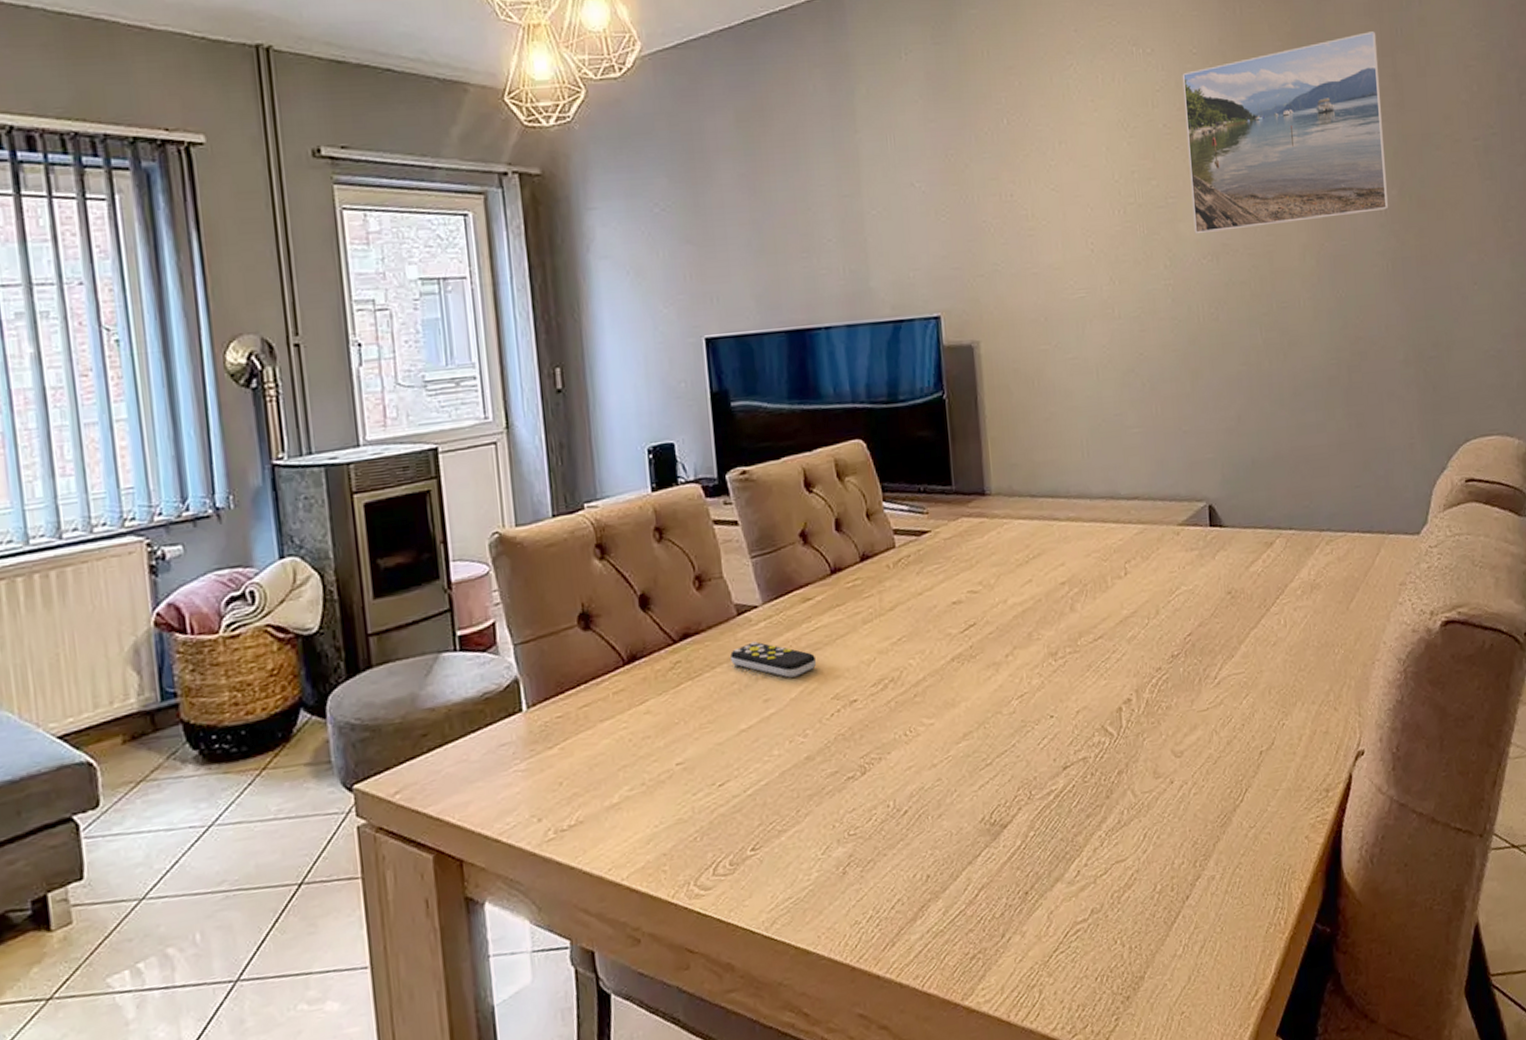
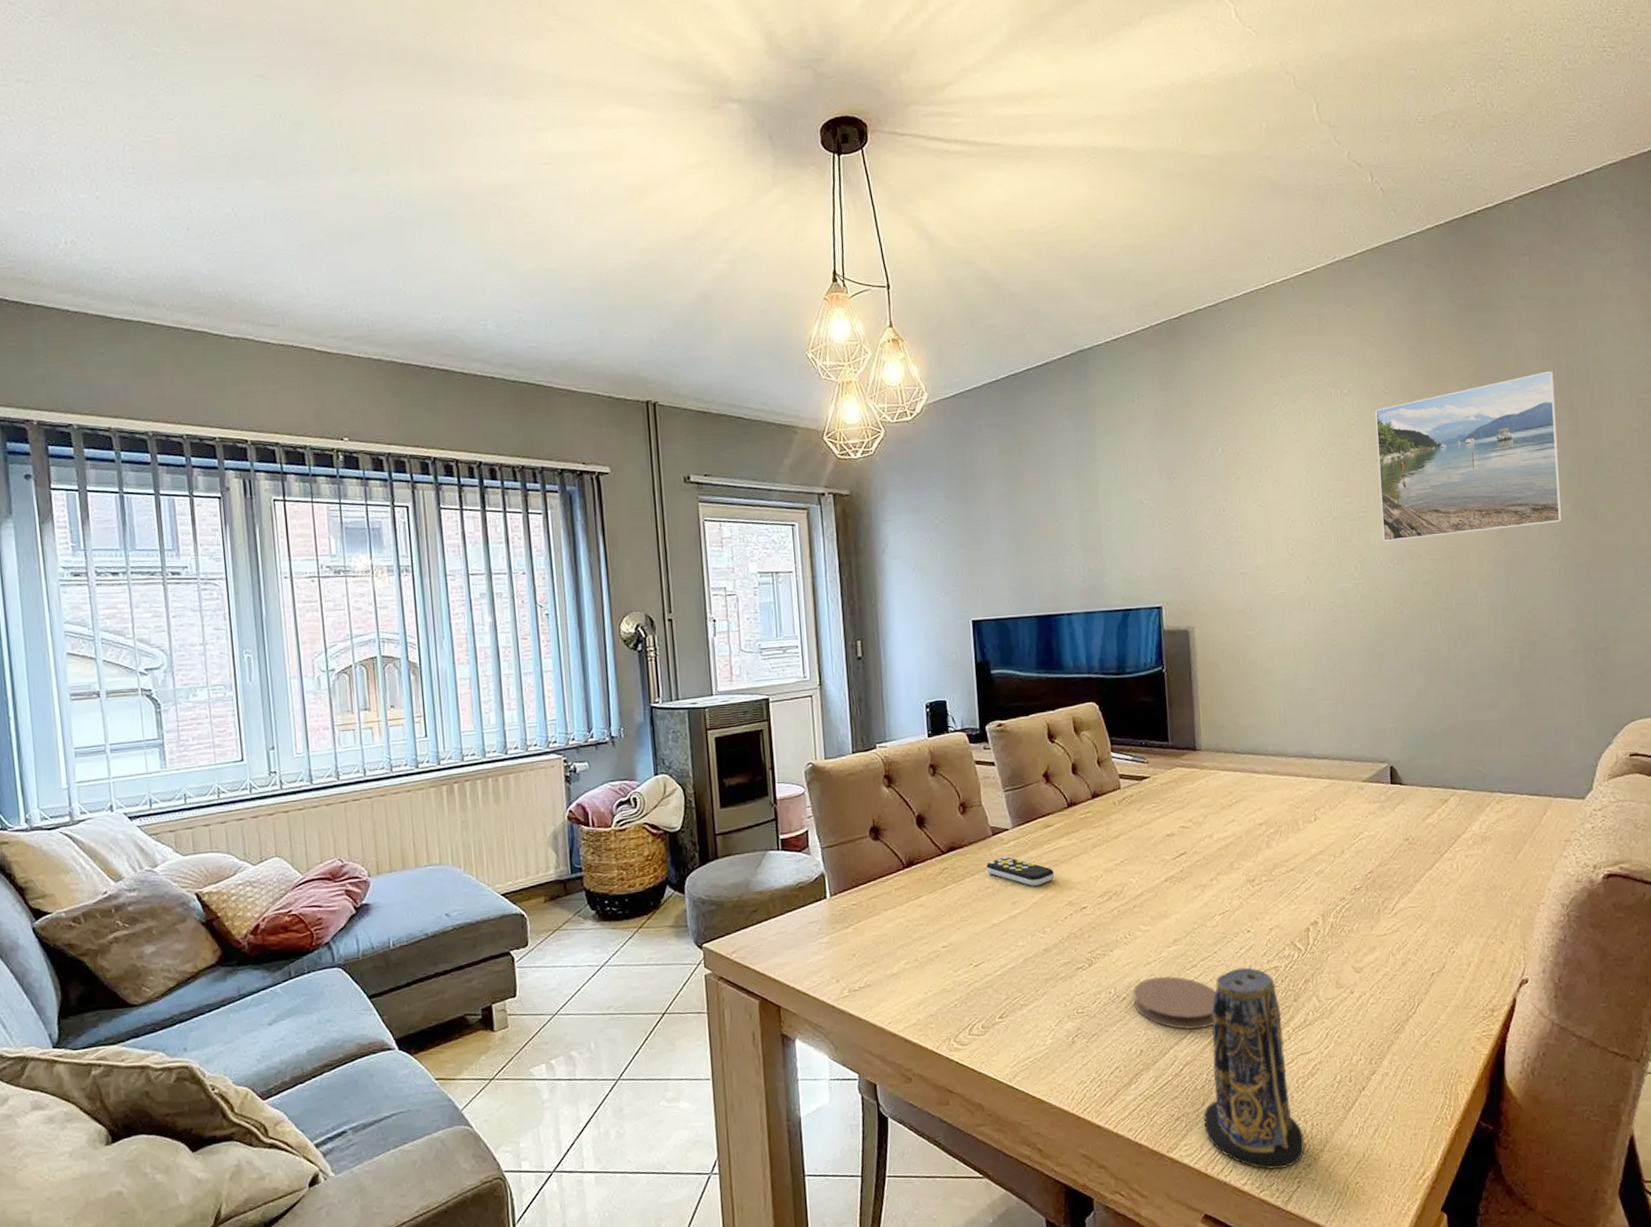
coaster: none [916,779,1015,844] -> present [1133,976,1216,1029]
candle: none [1004,761,1123,1009] -> present [1203,967,1305,1170]

